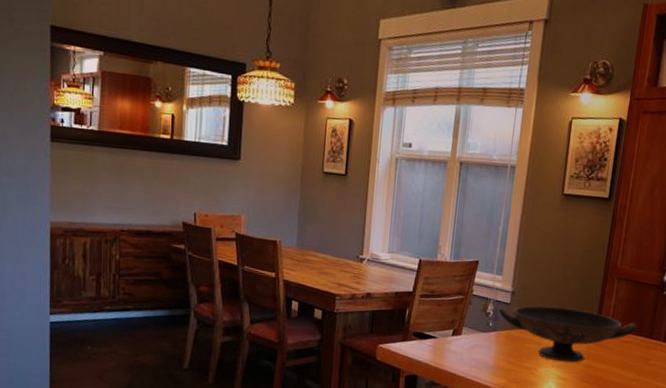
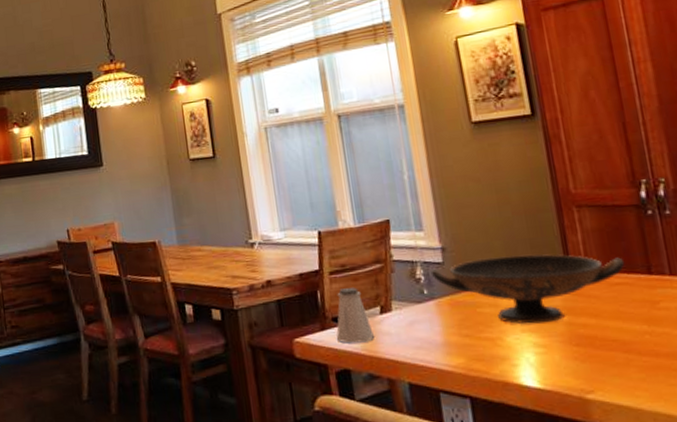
saltshaker: none [412,310,444,356] -> present [336,287,375,343]

